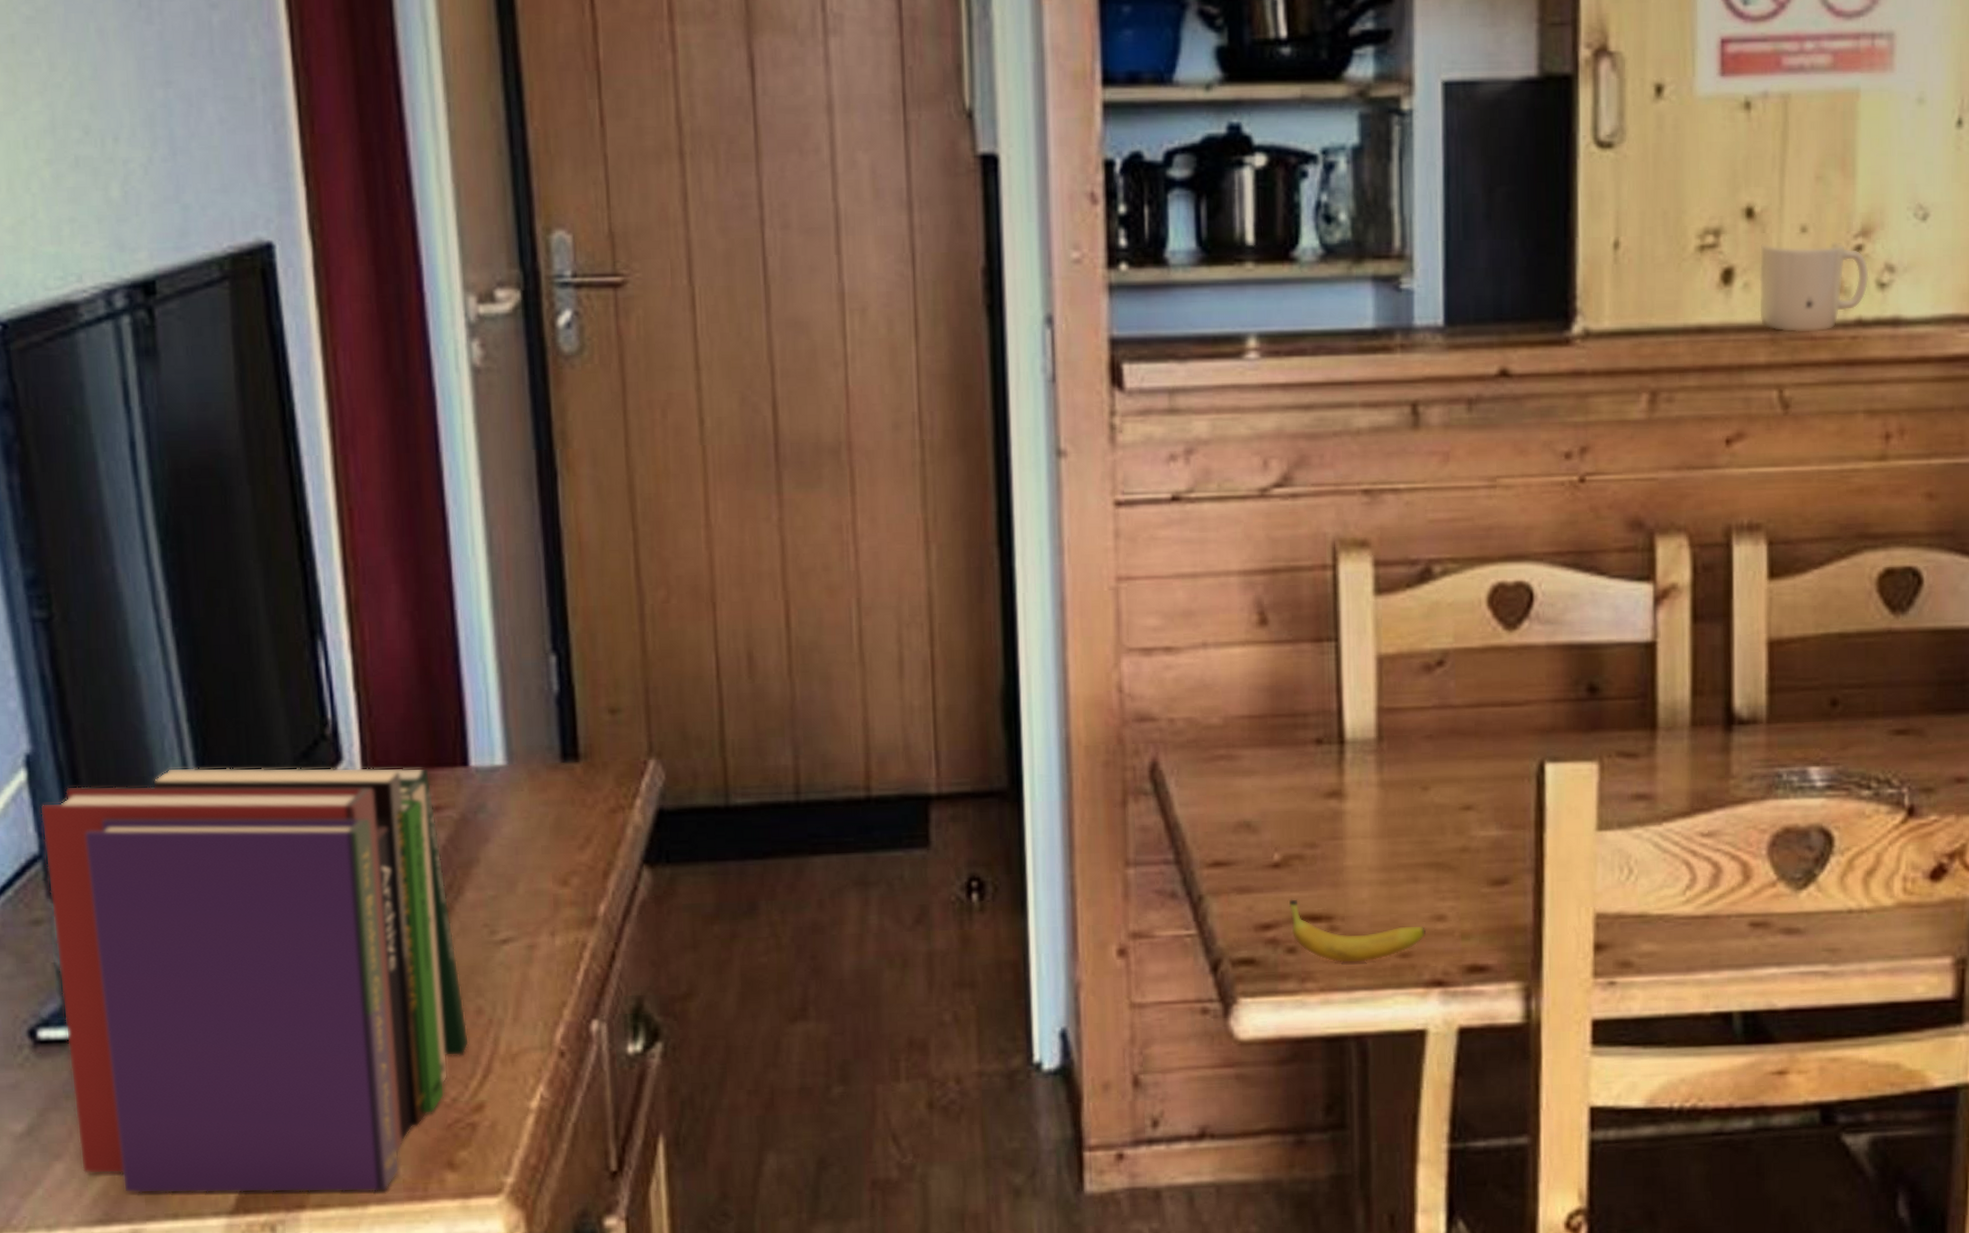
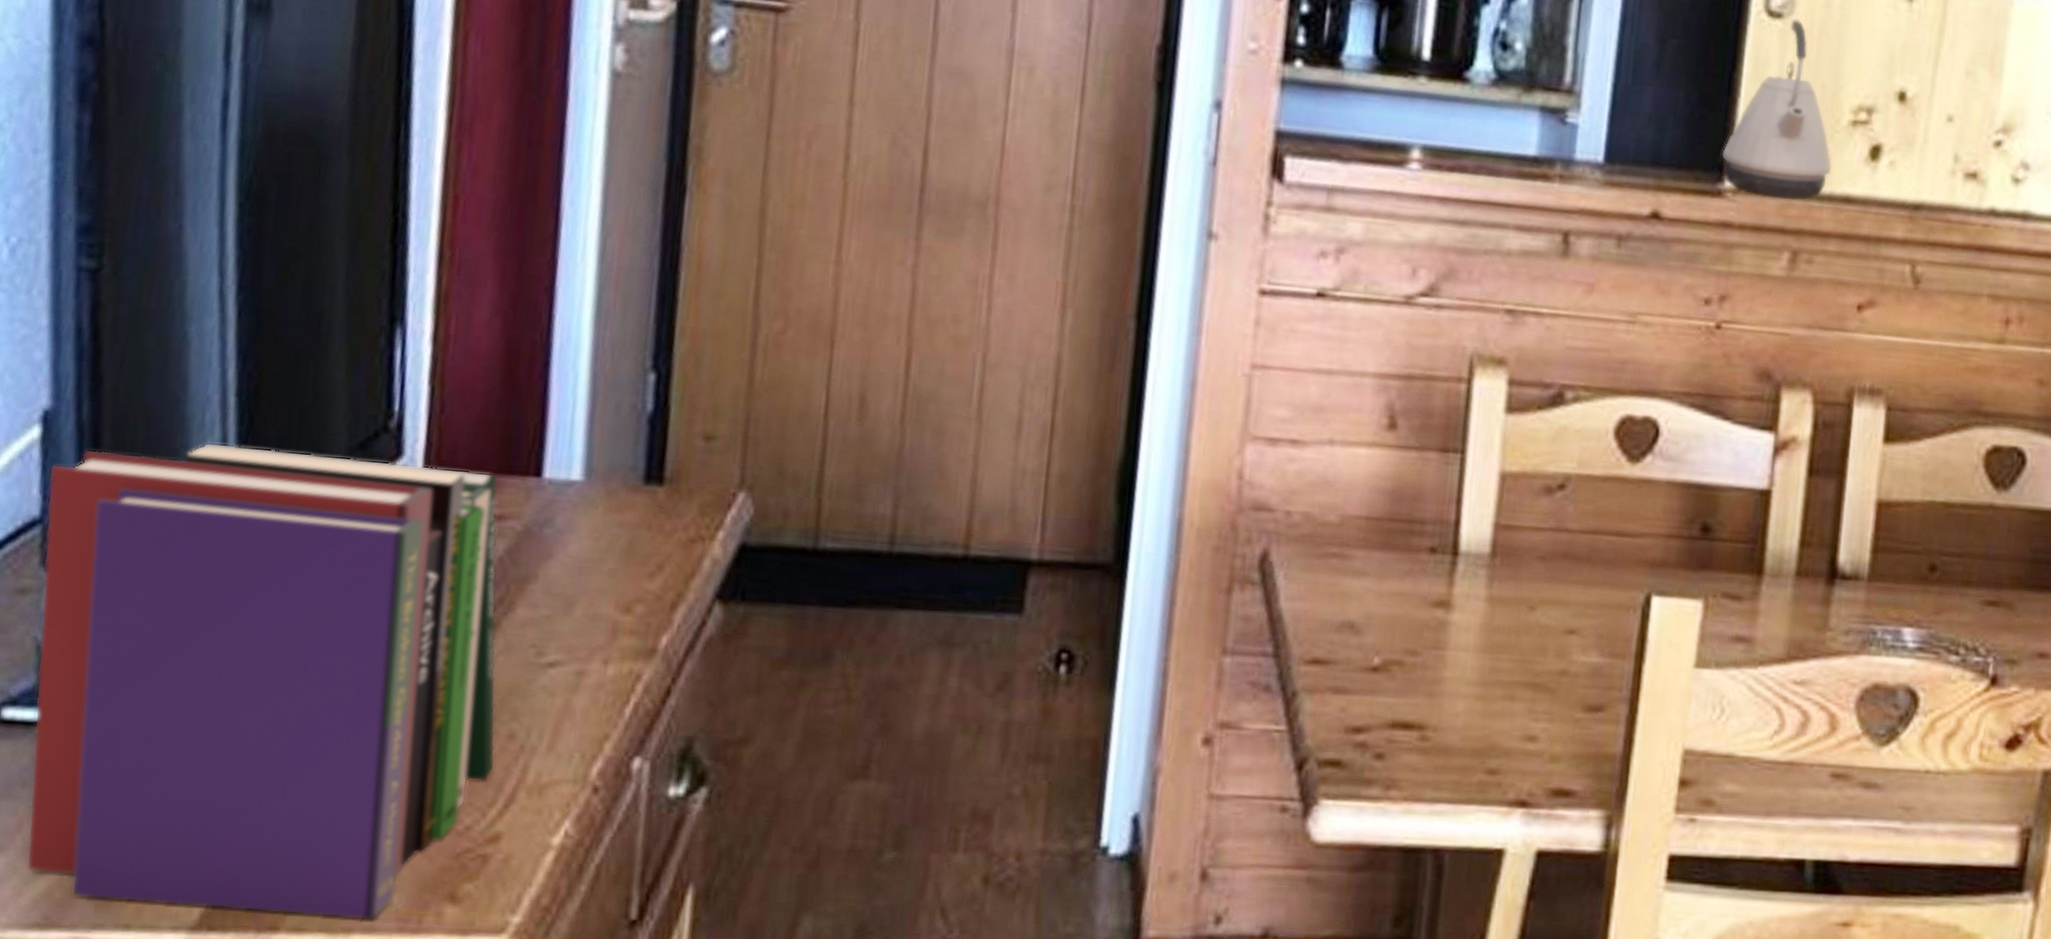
fruit: present [1288,899,1426,963] -> none [1382,704,1516,775]
kettle: none [1565,146,1683,340] -> present [1721,19,1832,201]
mug: present [1759,242,1869,332] -> none [1901,127,2006,216]

